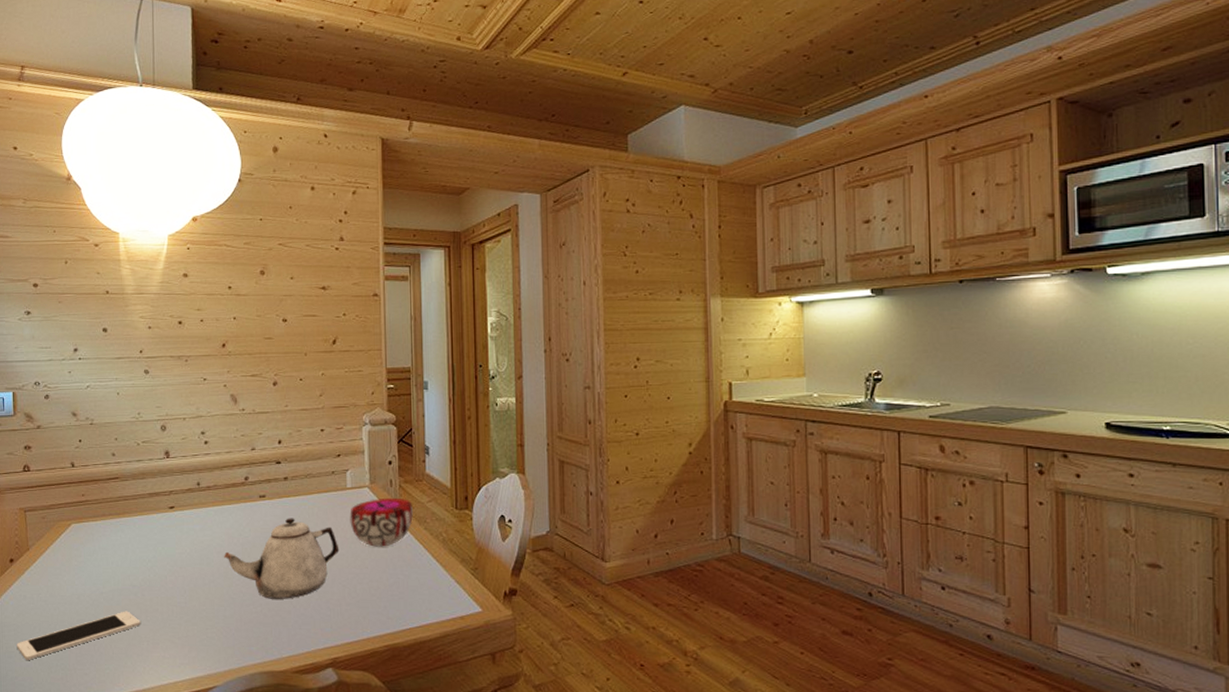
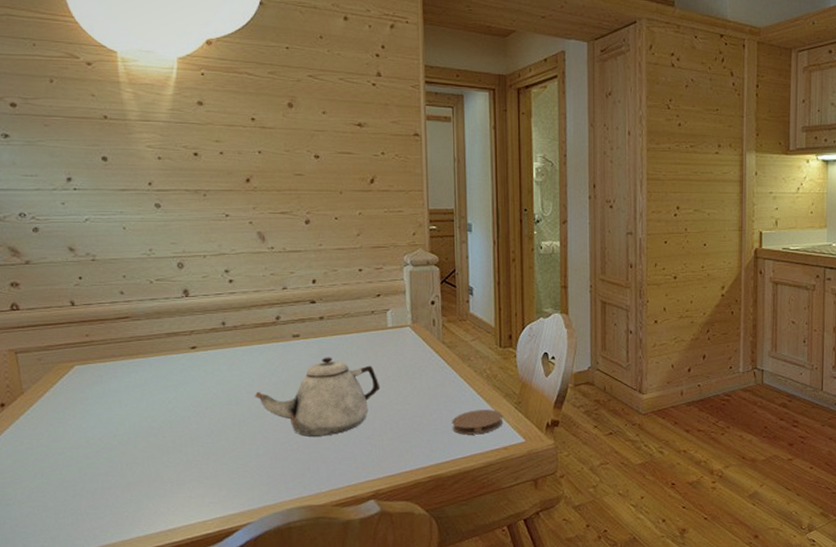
cell phone: present [16,611,141,660] -> none [14,453,162,507]
decorative bowl: present [350,497,413,547] -> none [391,336,456,384]
coaster: none [408,575,460,602] -> present [452,409,503,435]

